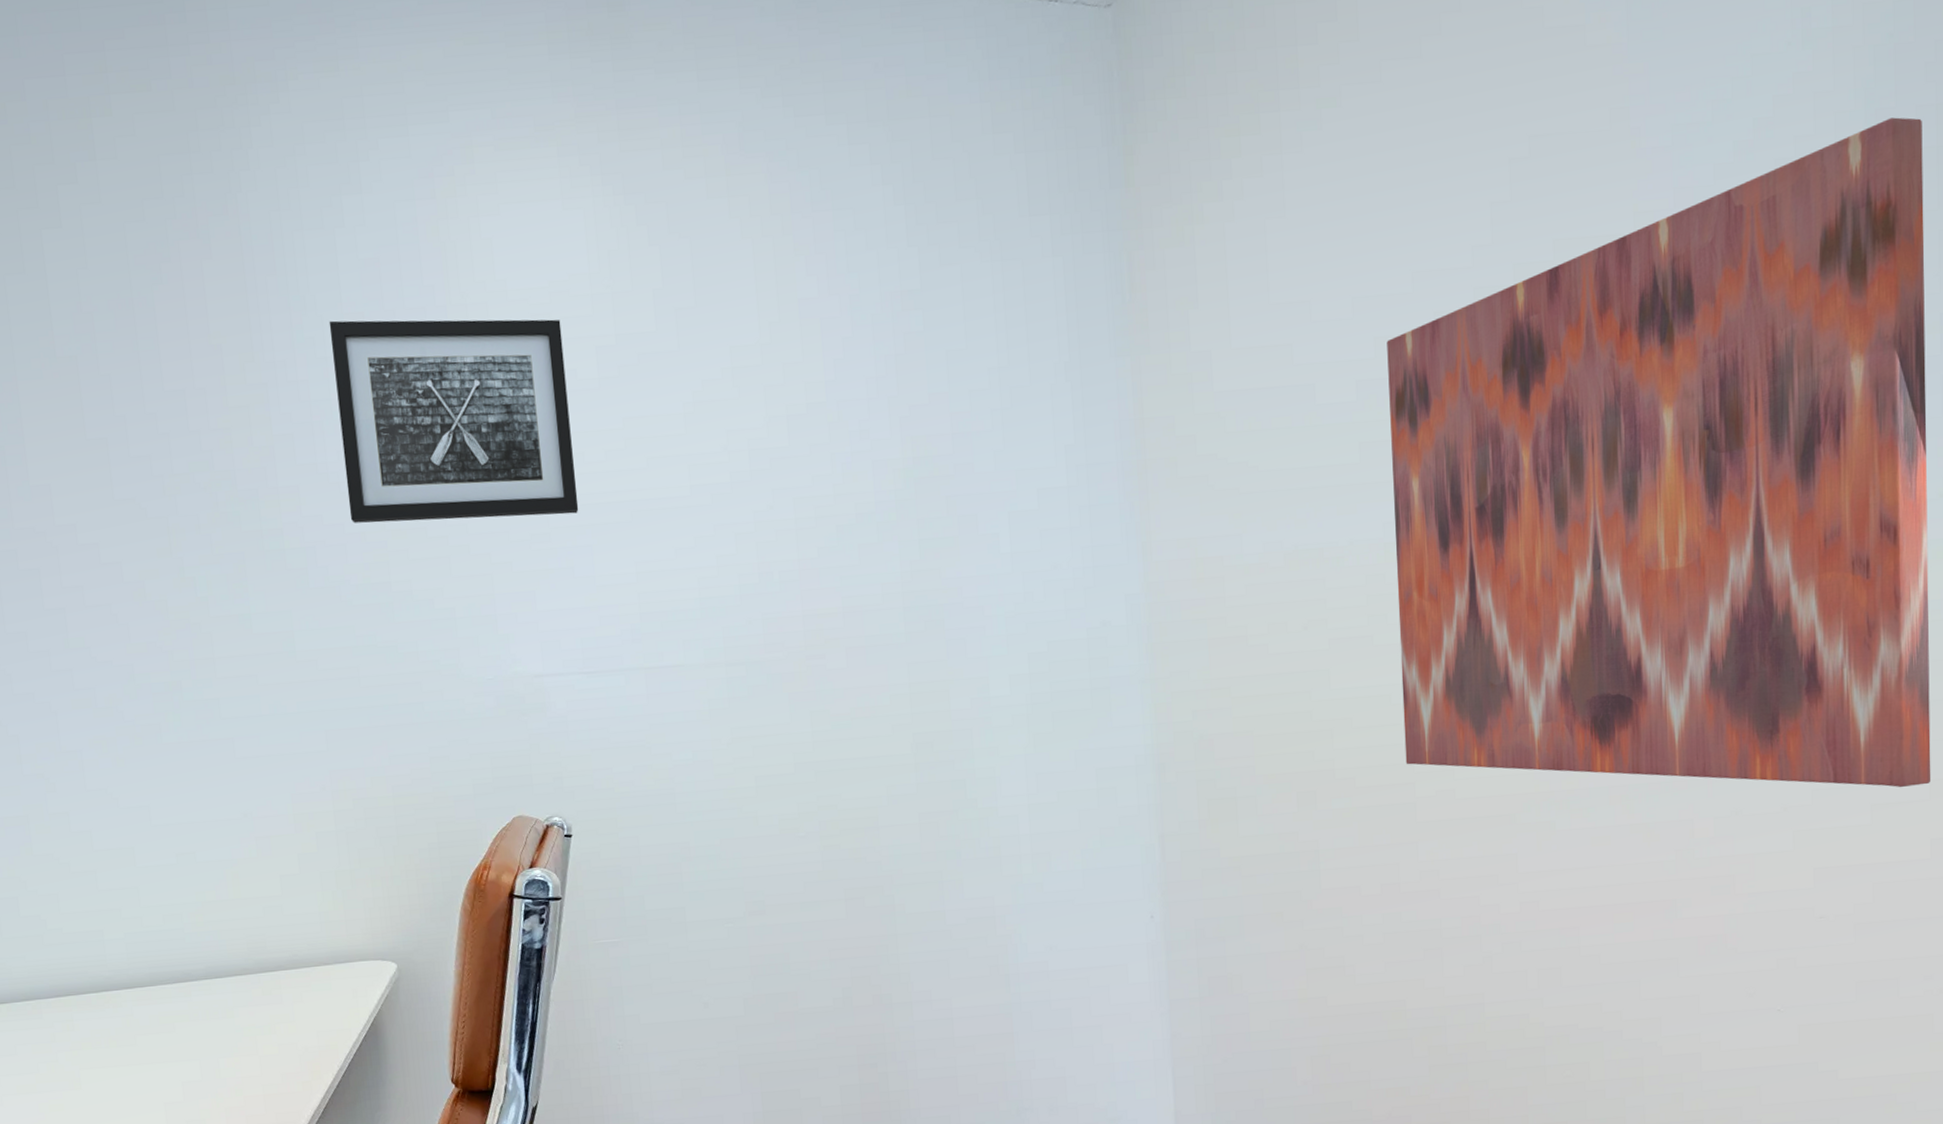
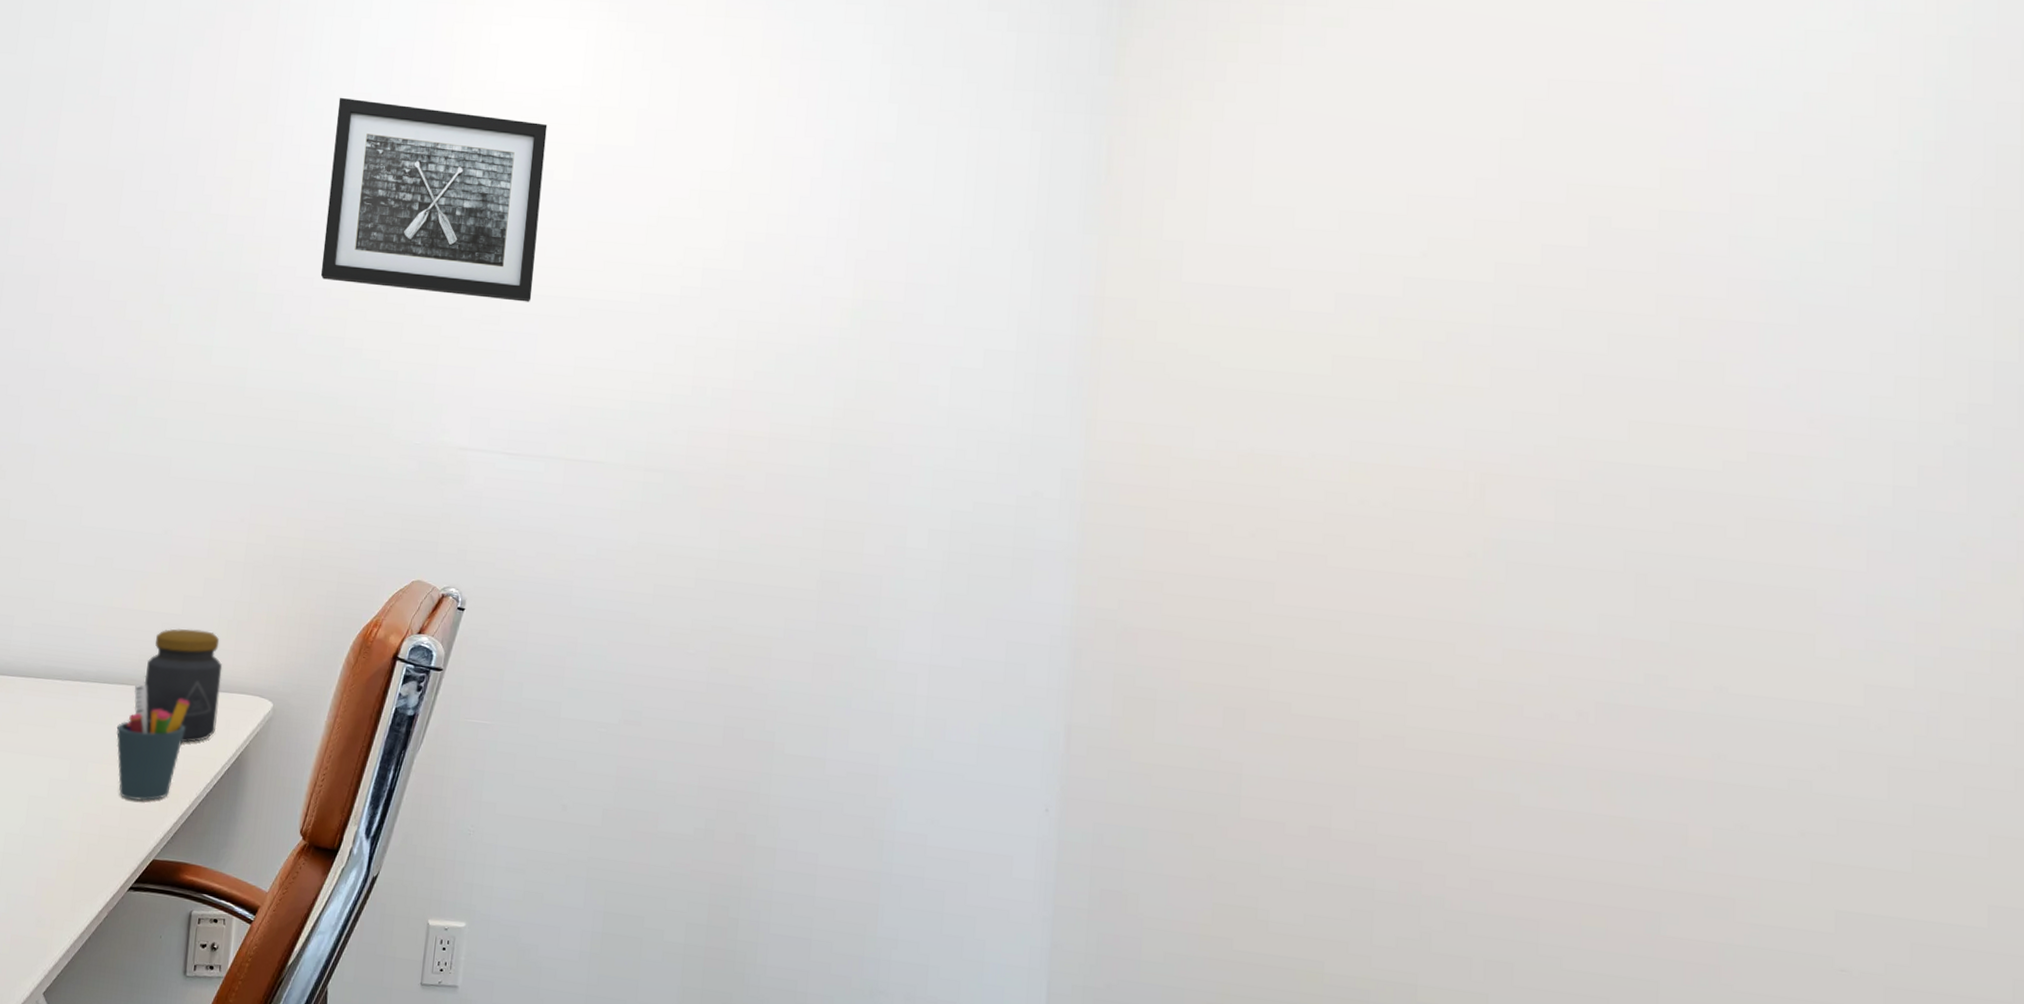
pen holder: none [239,971,313,1086] -> present [116,684,190,801]
jar: none [257,906,344,1020] -> present [144,629,223,743]
wall art: present [1387,117,1931,788] -> none [1350,110,2004,840]

